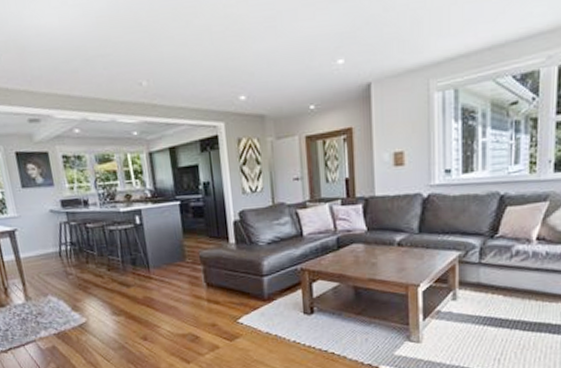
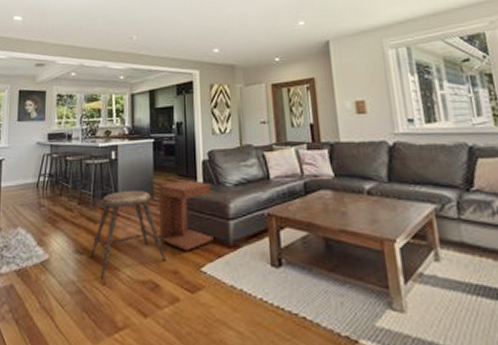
stool: none [127,254,204,335] -> present [89,191,166,278]
side table: none [190,240,249,307] -> present [159,179,214,251]

